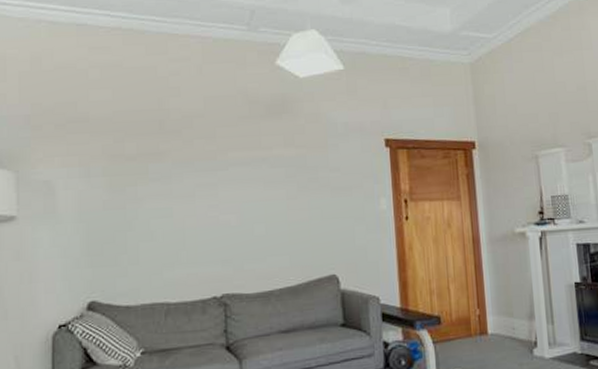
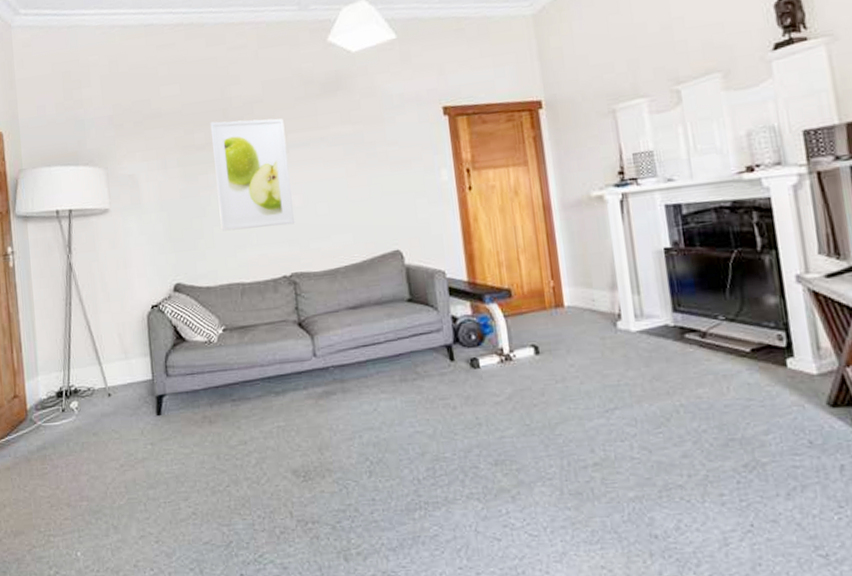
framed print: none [145,132,229,247] -> present [211,118,294,231]

